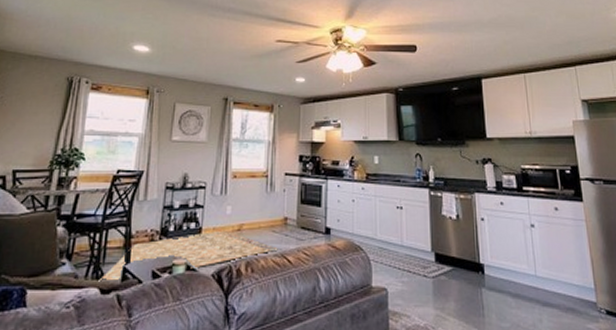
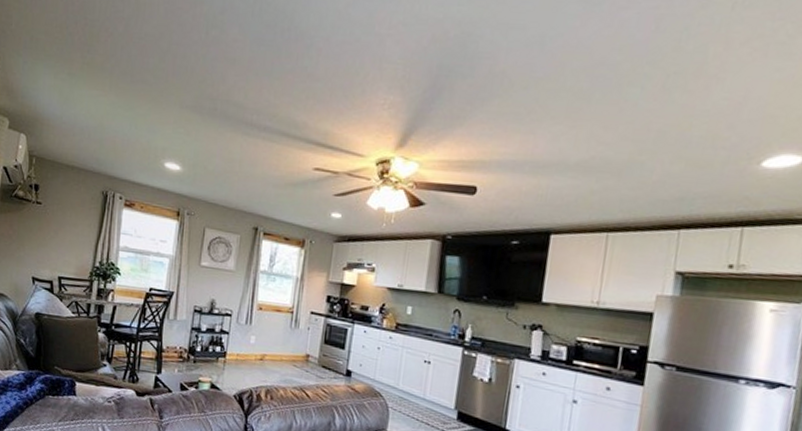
rug: present [98,230,278,282] -> none [134,357,298,388]

